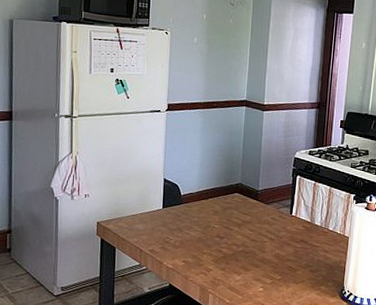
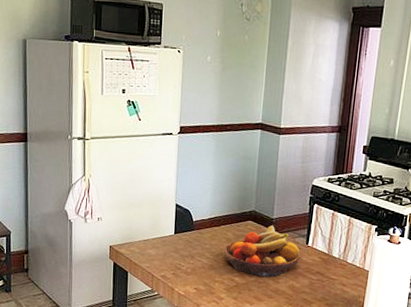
fruit bowl: none [212,197,285,248] -> present [224,225,300,278]

